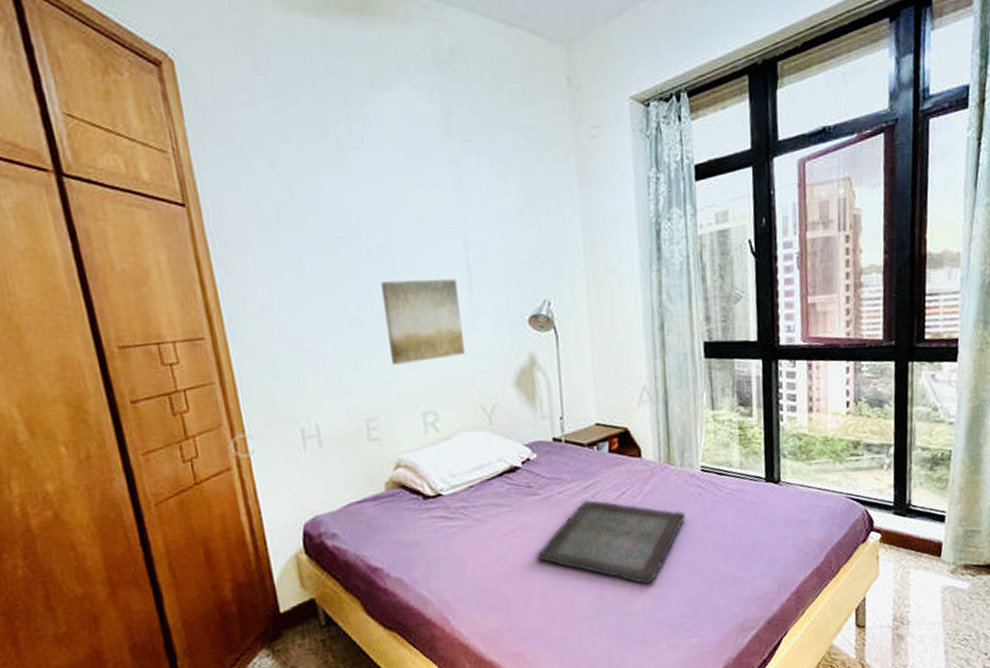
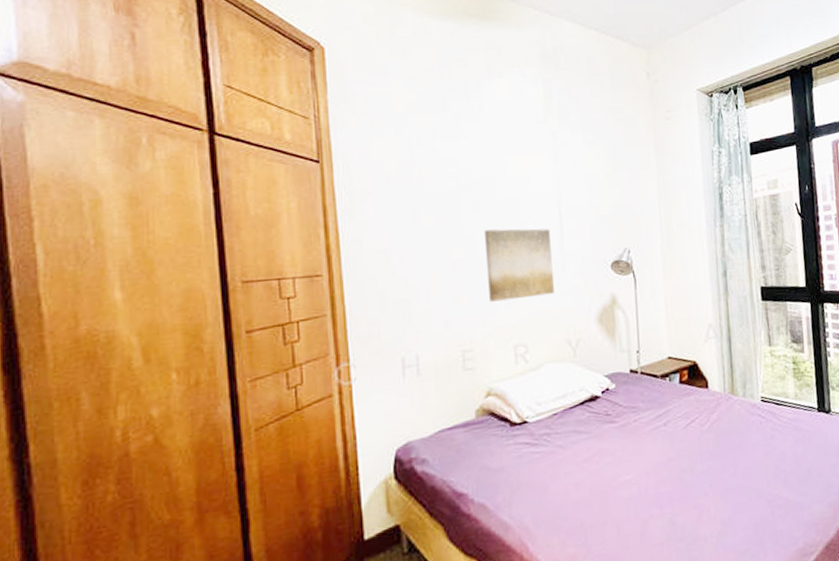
serving tray: present [536,499,685,585] -> none [612,426,748,510]

